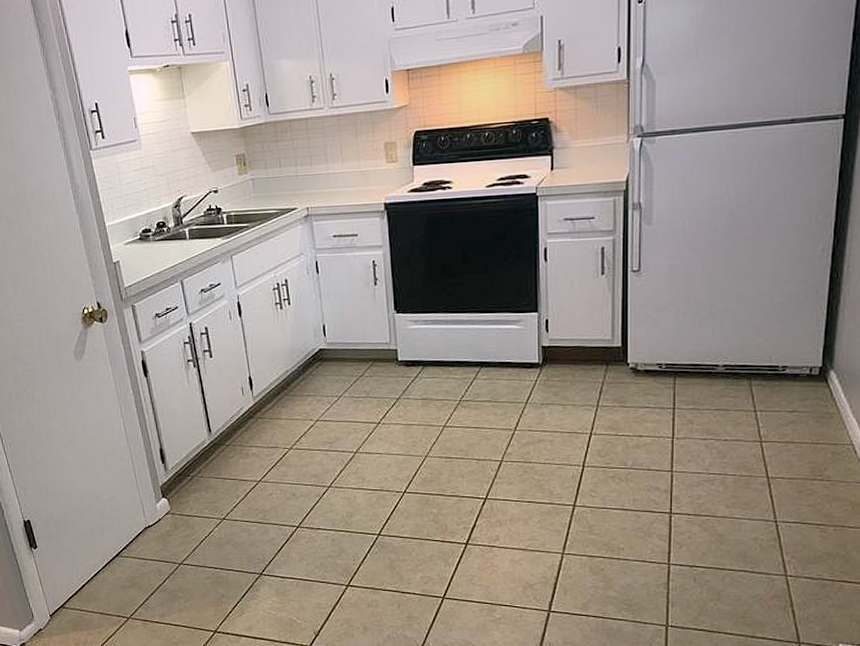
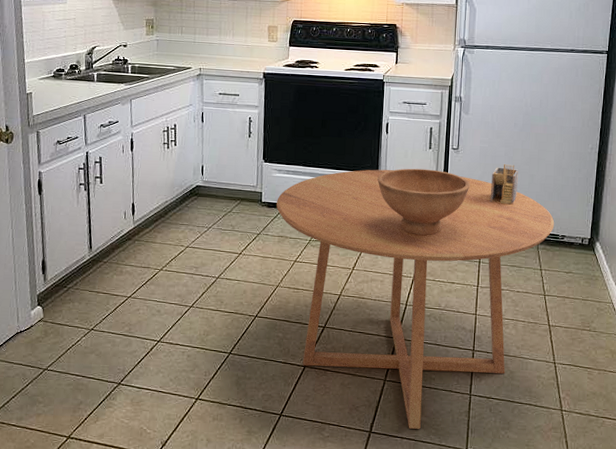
dining table: none [416,305,773,605] -> present [276,169,555,429]
bowl: none [537,300,658,383] -> present [377,168,471,236]
napkin holder: none [684,282,723,334] -> present [490,163,519,205]

